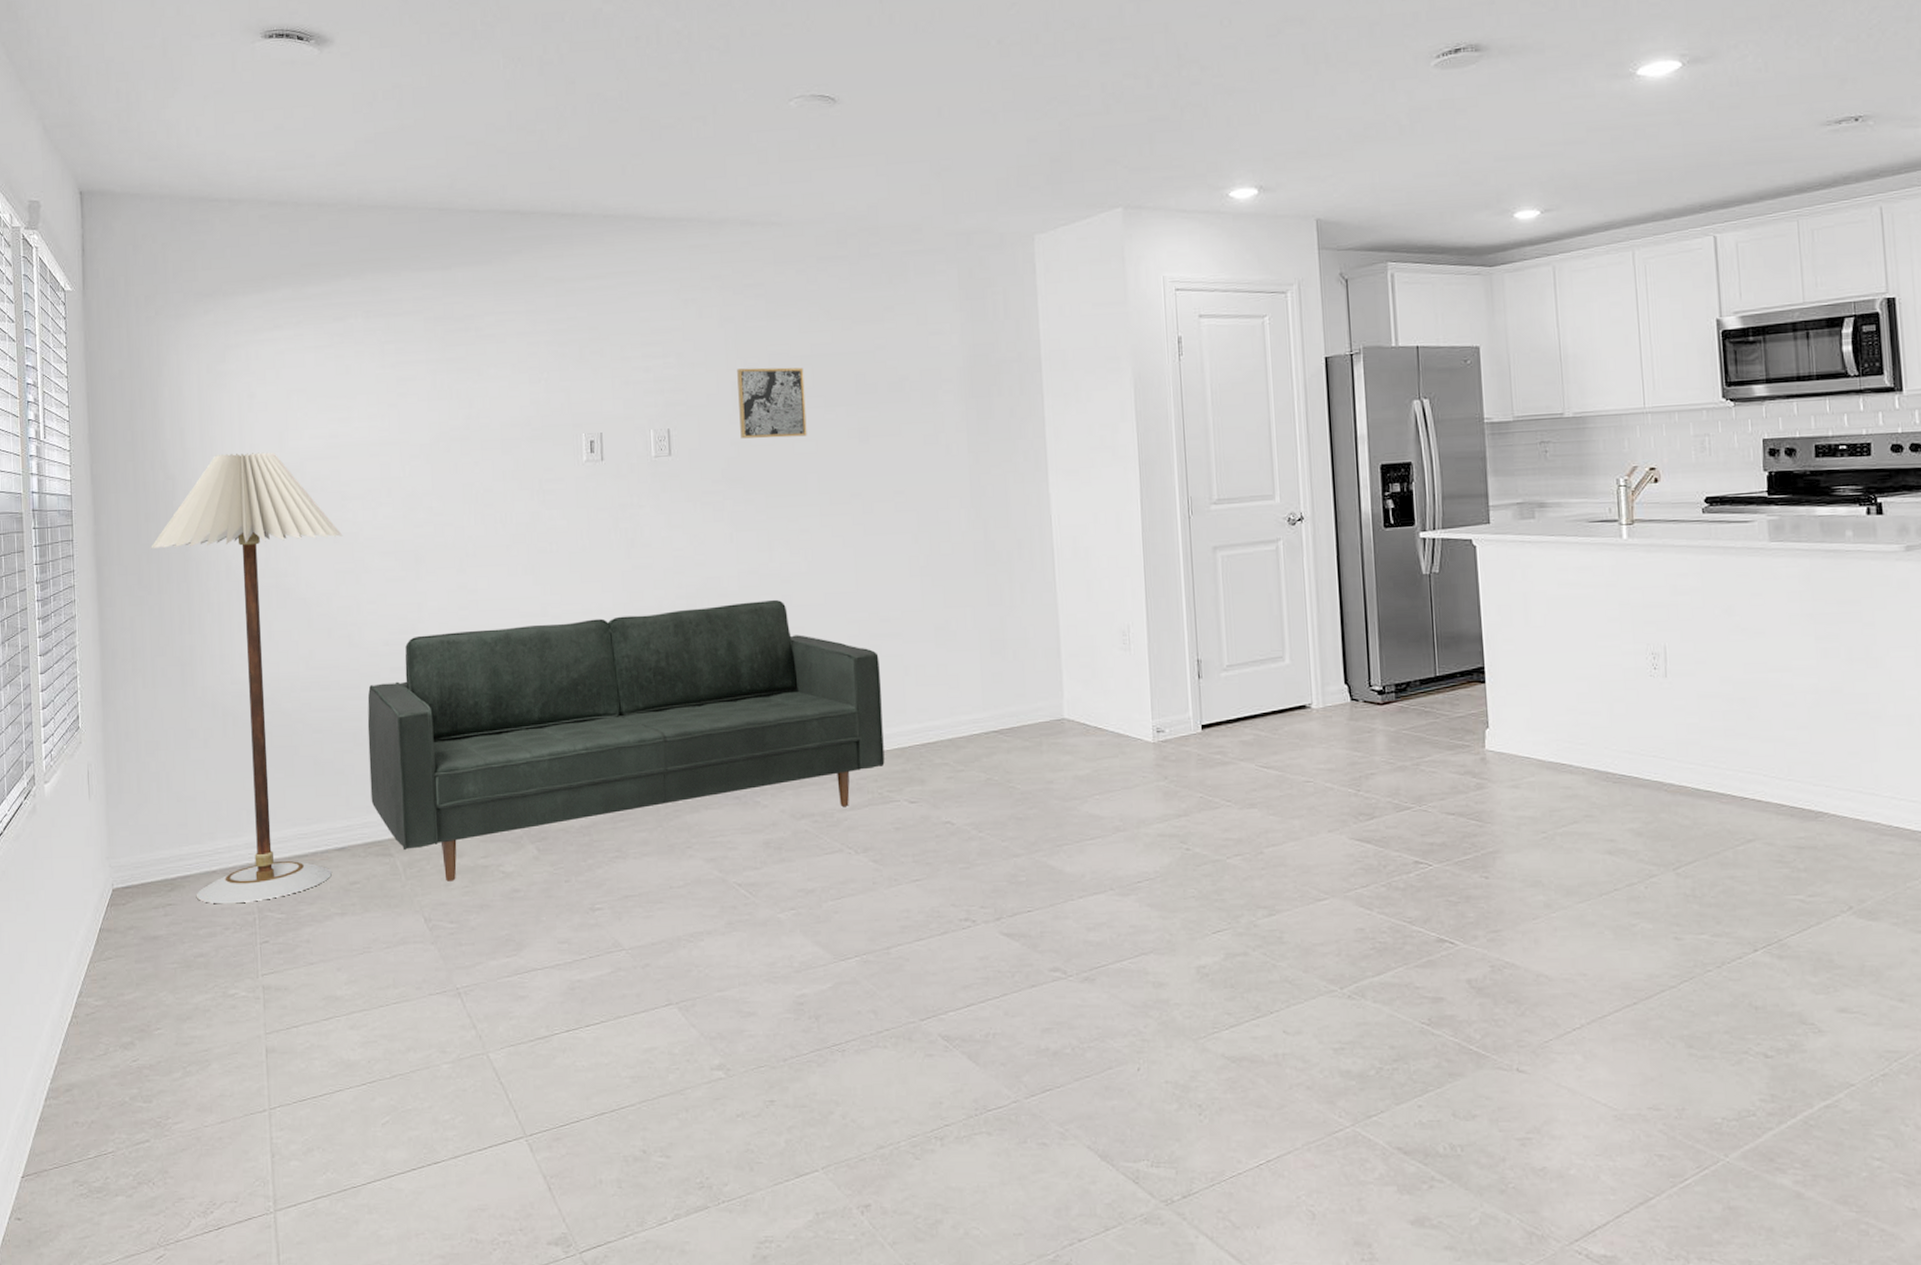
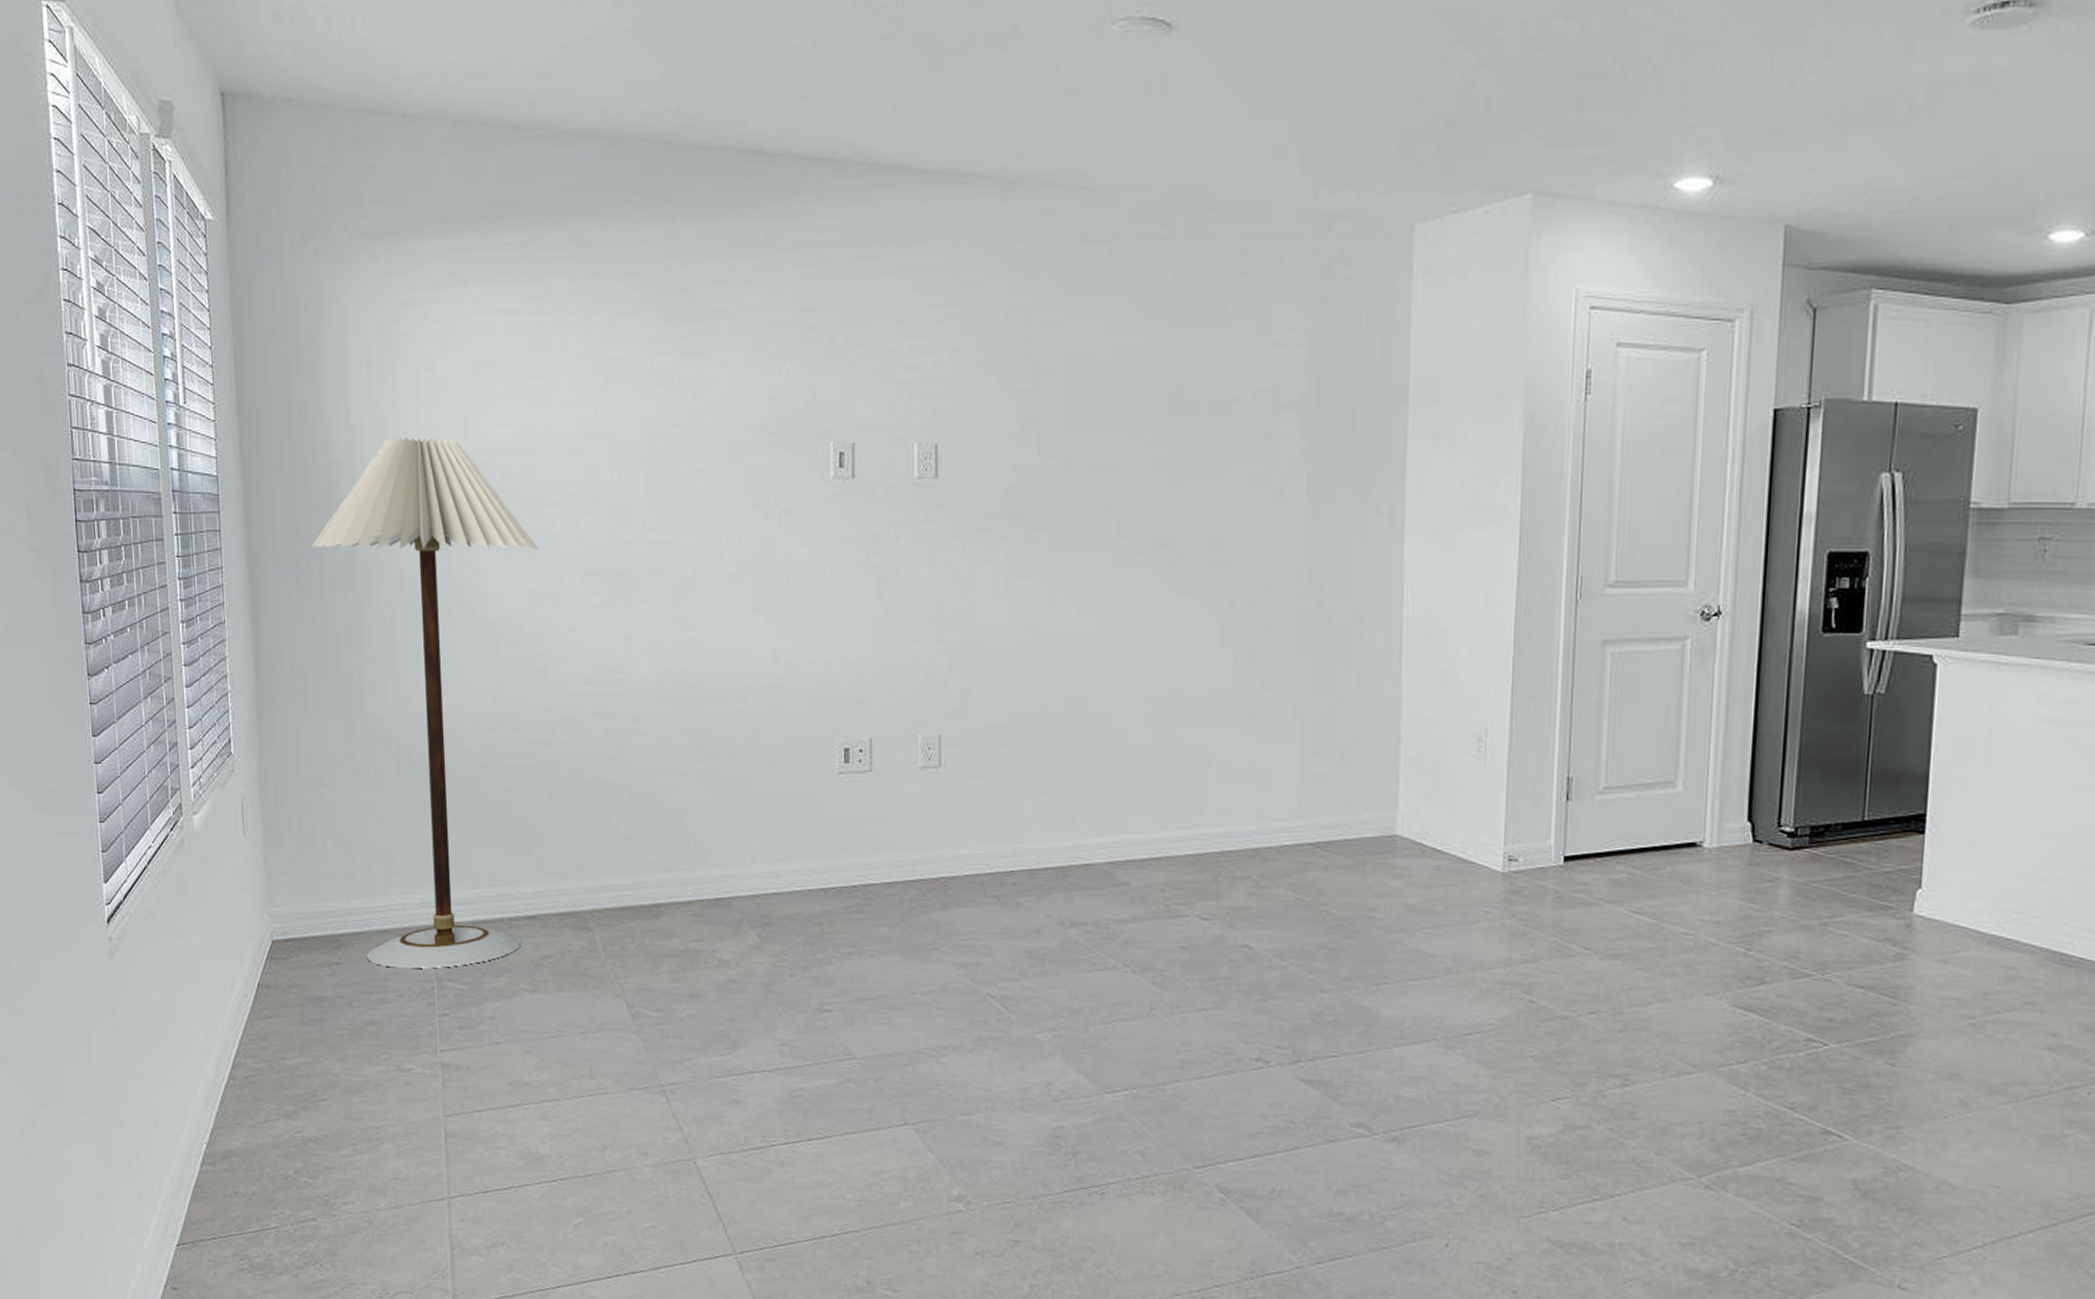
sofa: present [367,599,885,882] -> none [564,664,1178,965]
wall art: present [737,367,807,439] -> none [1025,374,1108,465]

